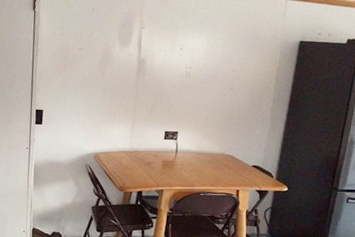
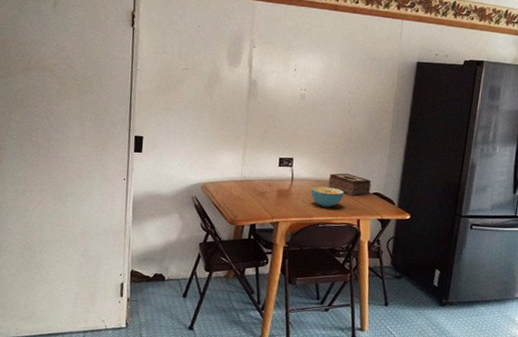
cereal bowl: none [194,158,224,179] -> present [311,186,344,208]
tissue box: none [210,146,251,169] -> present [328,173,371,197]

